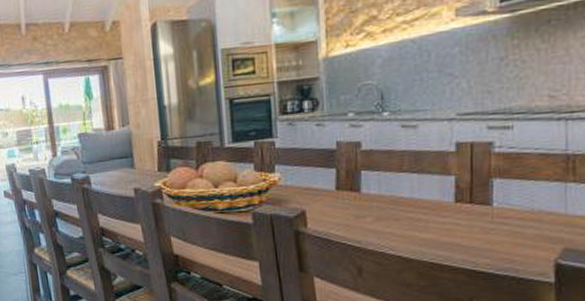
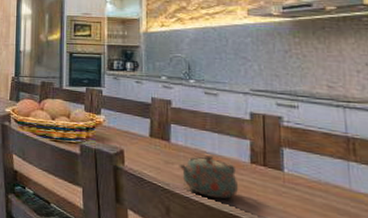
teapot: none [372,199,441,249] -> present [179,154,239,199]

